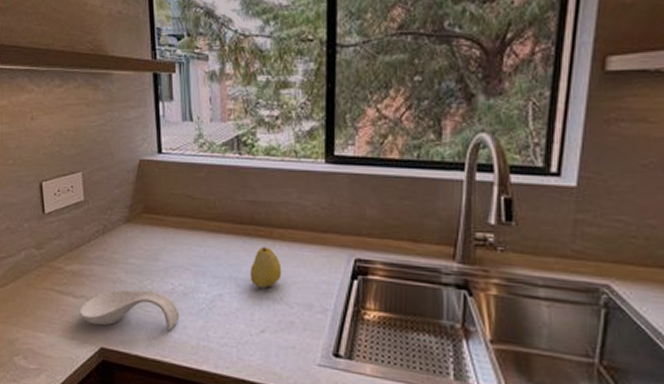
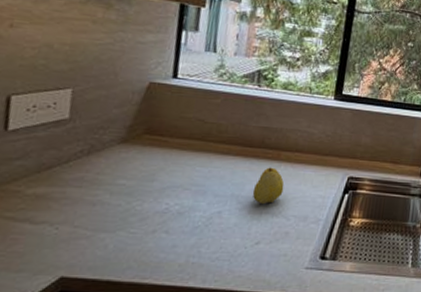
spoon rest: present [79,289,180,330] -> none [36,211,171,253]

